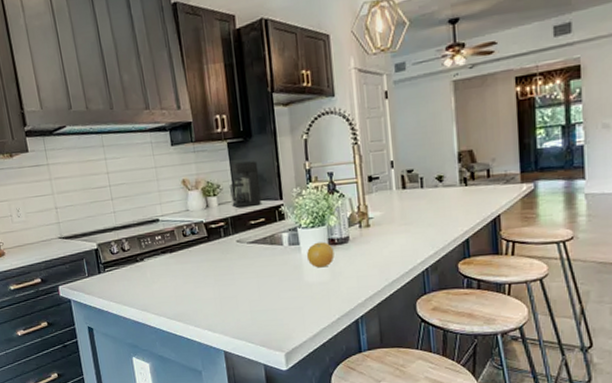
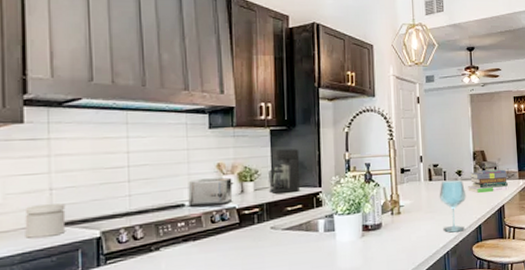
jar: none [42,219,72,250] -> present [25,203,66,239]
toaster: none [159,193,200,222] -> present [188,177,234,207]
fruit: present [306,241,335,268] -> none [340,228,367,254]
wine glass: none [415,187,450,247] -> present [439,180,467,233]
books: none [452,171,507,203] -> present [468,169,509,194]

